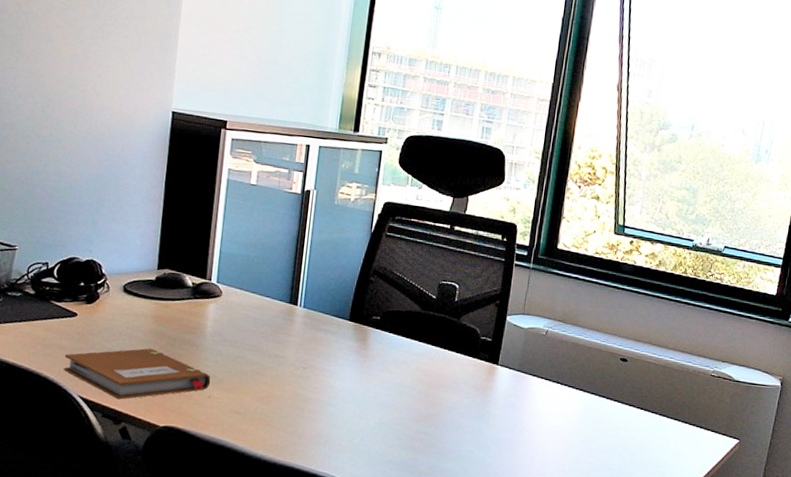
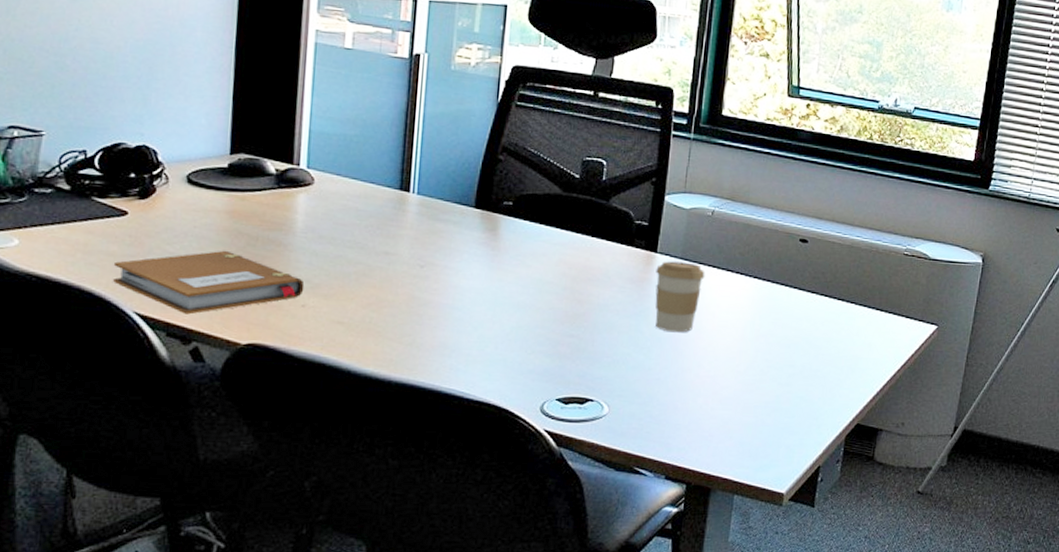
coffee cup: none [495,372,539,435] -> present [655,261,705,333]

